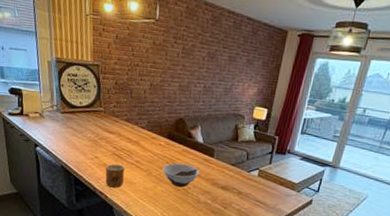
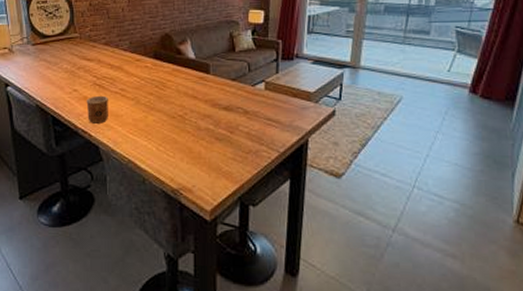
bowl: present [162,163,200,188] -> none [152,85,196,114]

